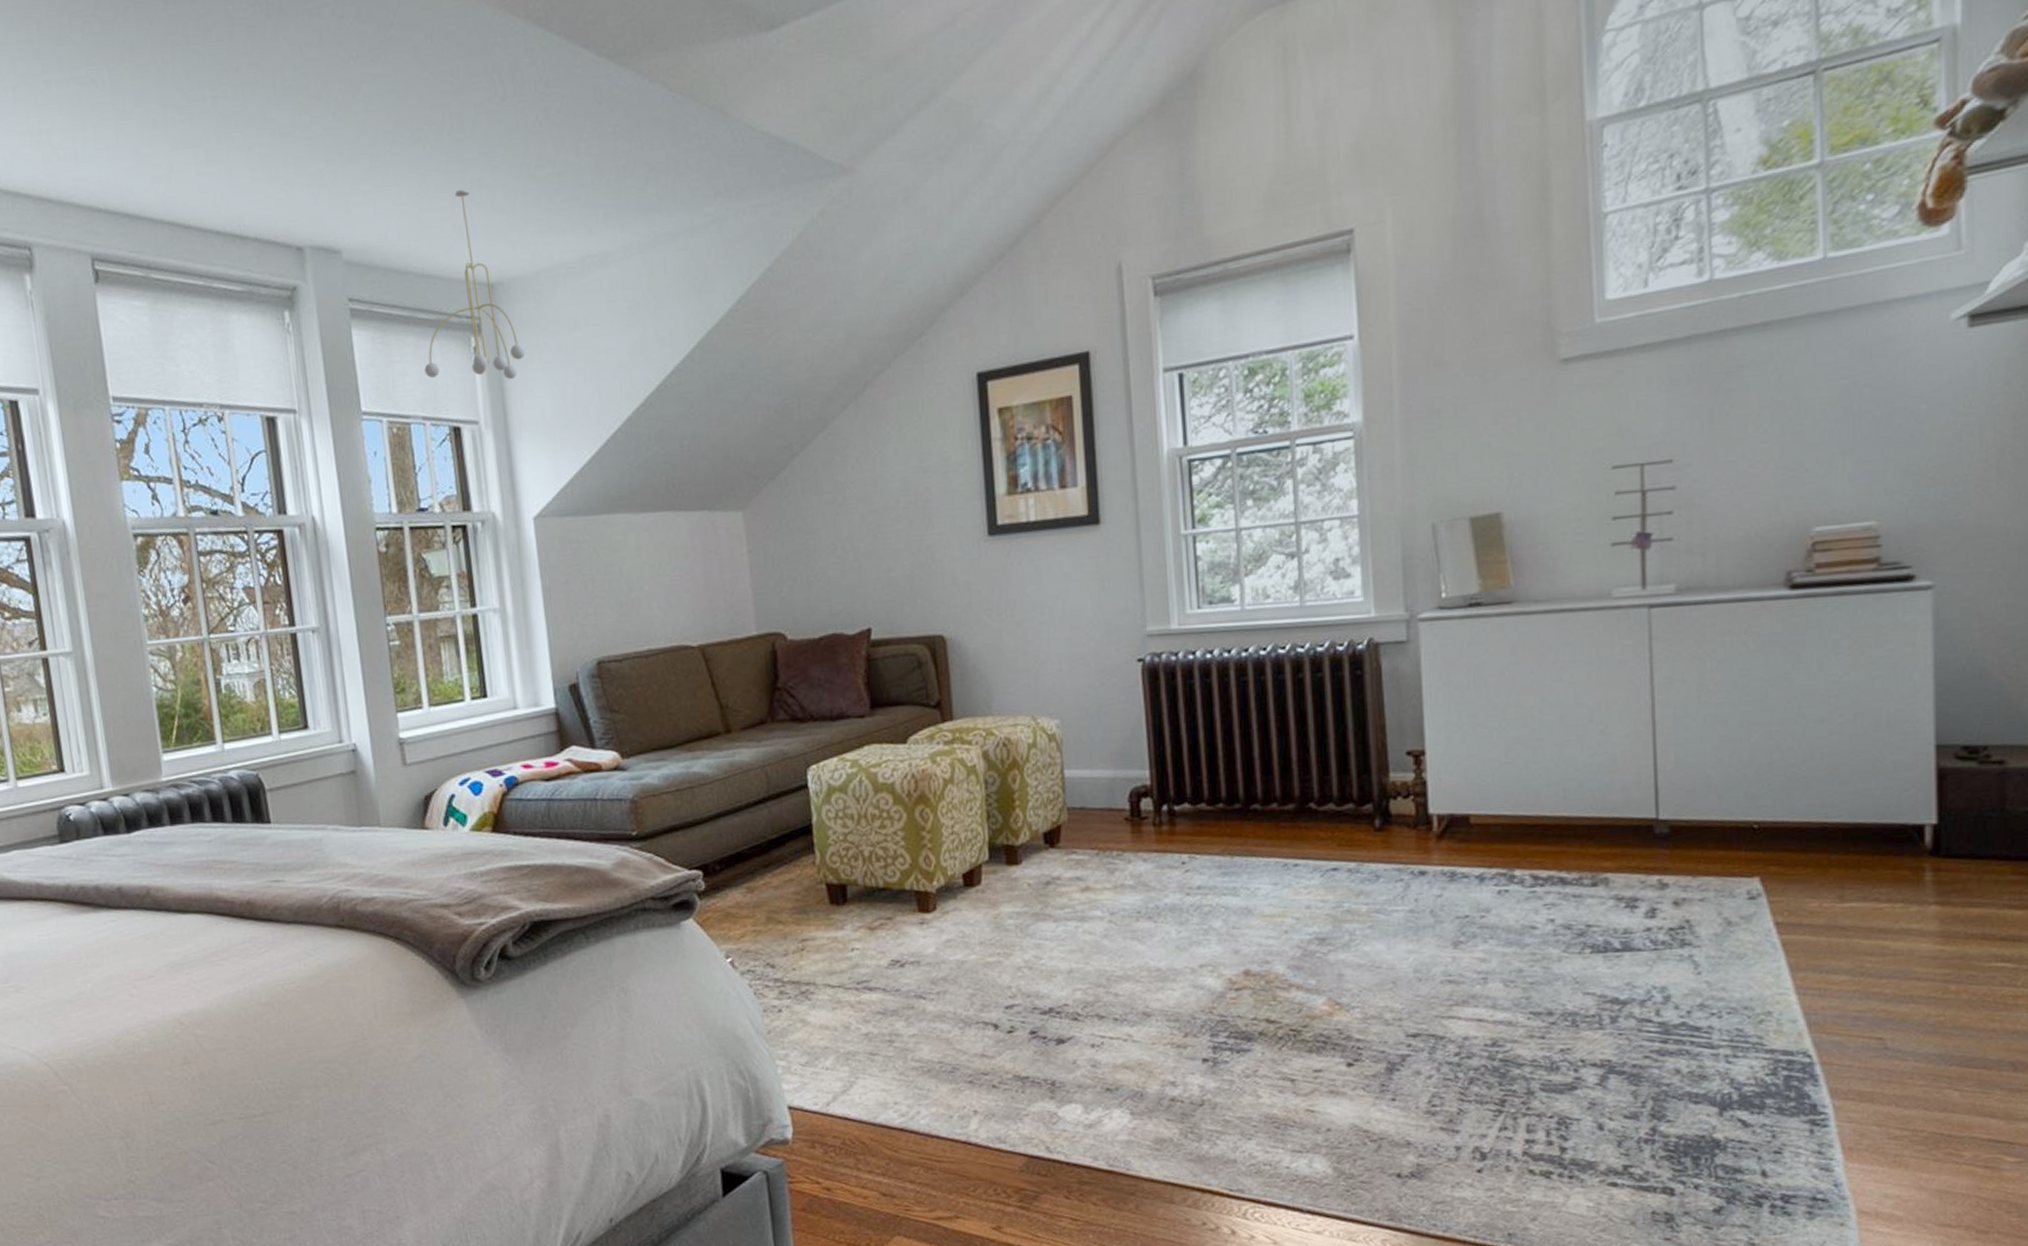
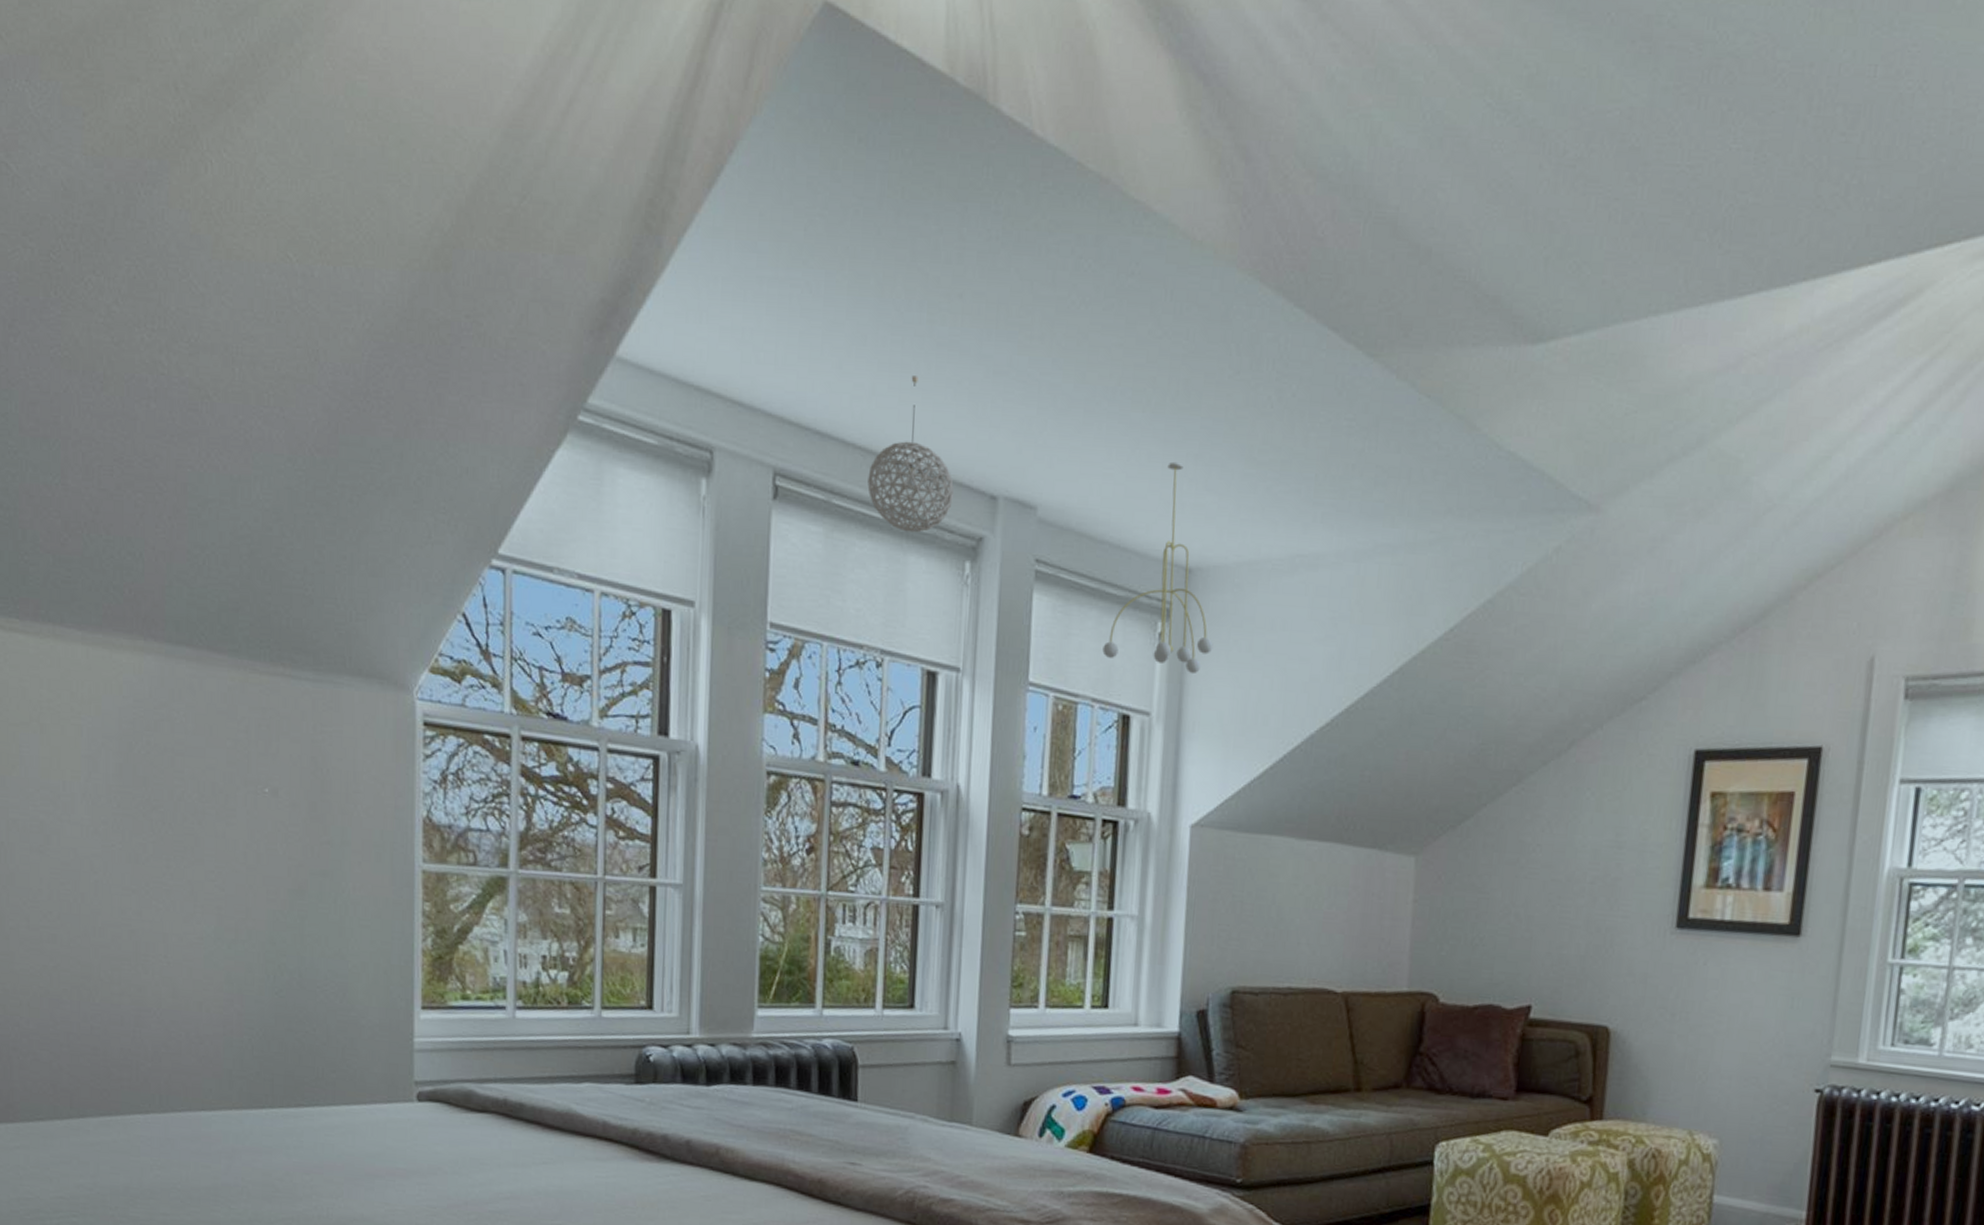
pendant light: none [180,149,263,293] -> present [867,375,955,533]

